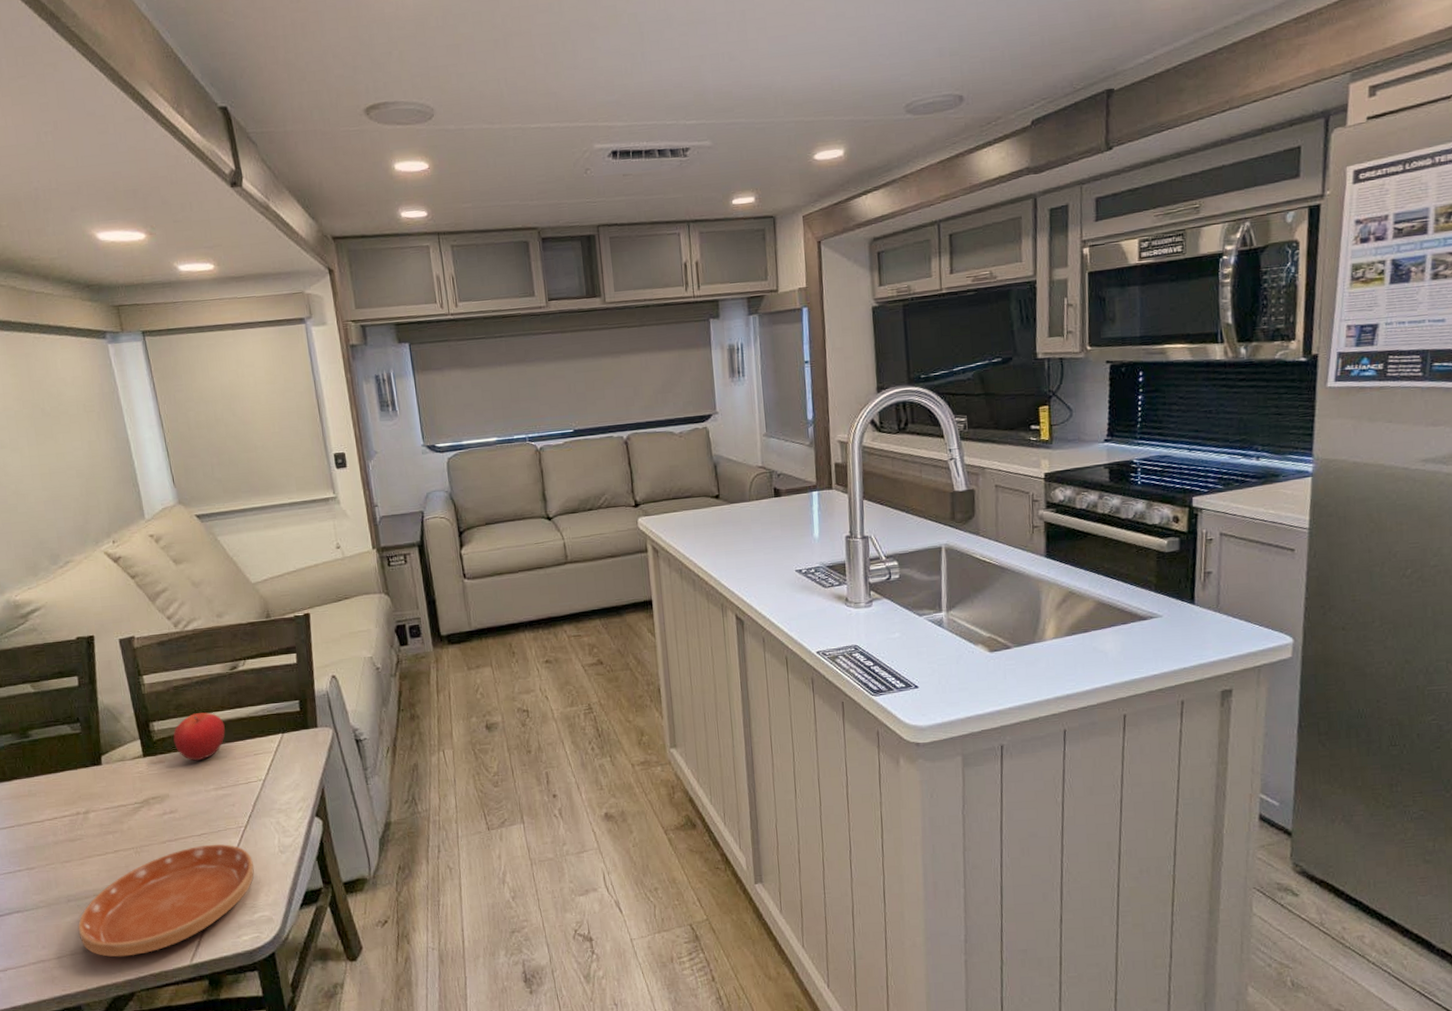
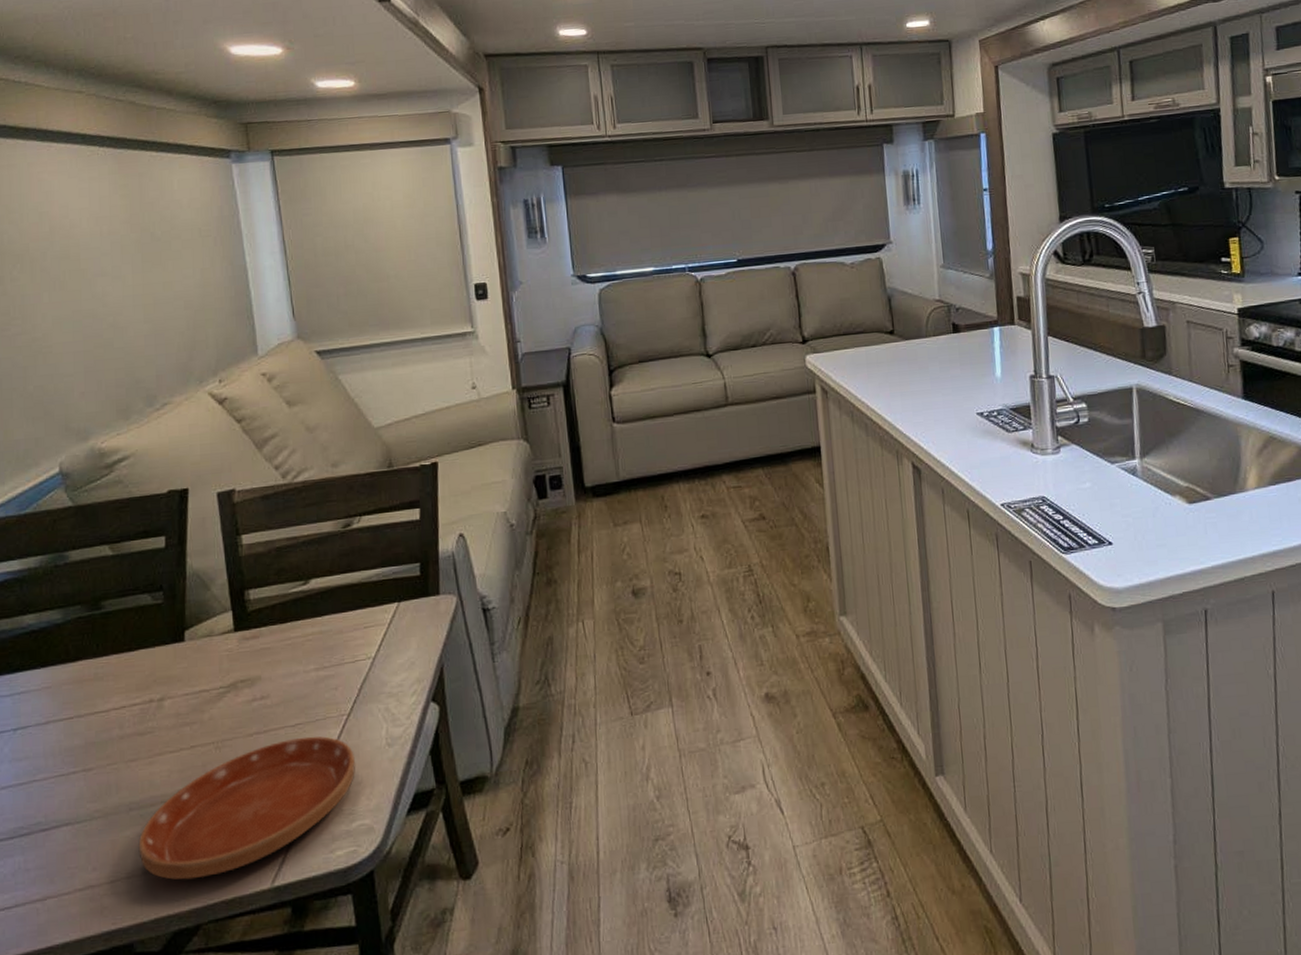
fruit: present [173,712,225,761] -> none [271,578,332,636]

